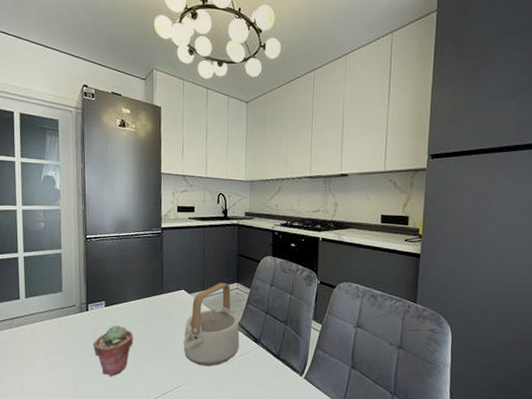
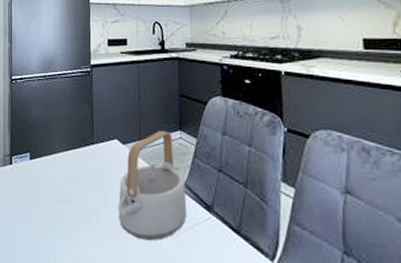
potted succulent: present [93,325,134,376] -> none [16,182,61,248]

